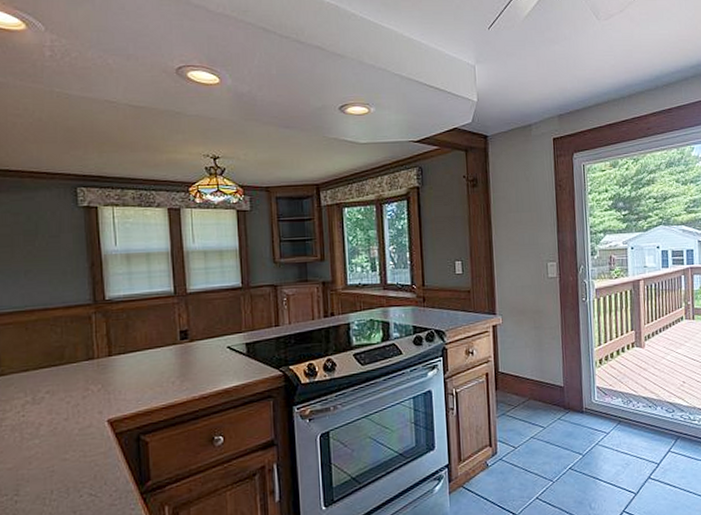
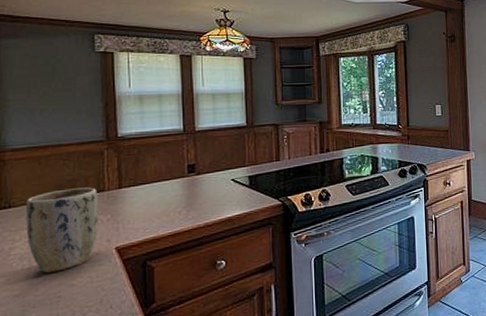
plant pot: none [15,354,90,446] -> present [26,187,99,273]

